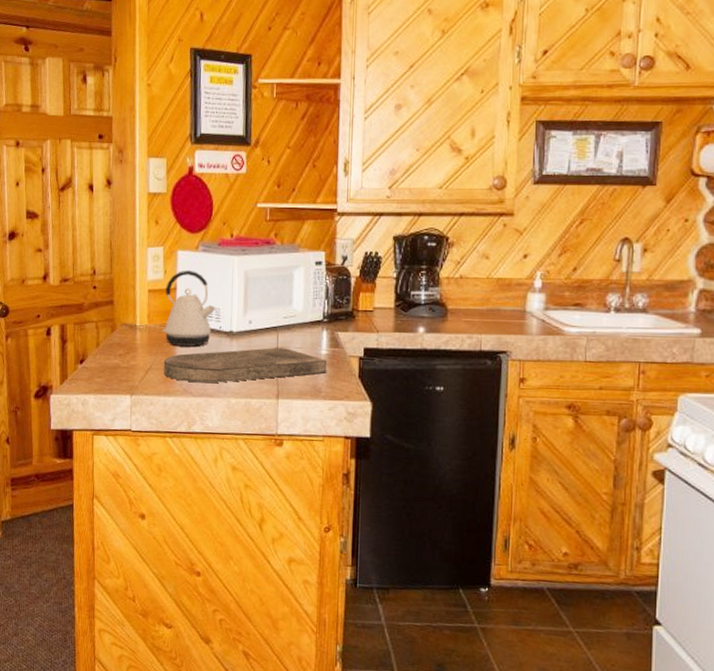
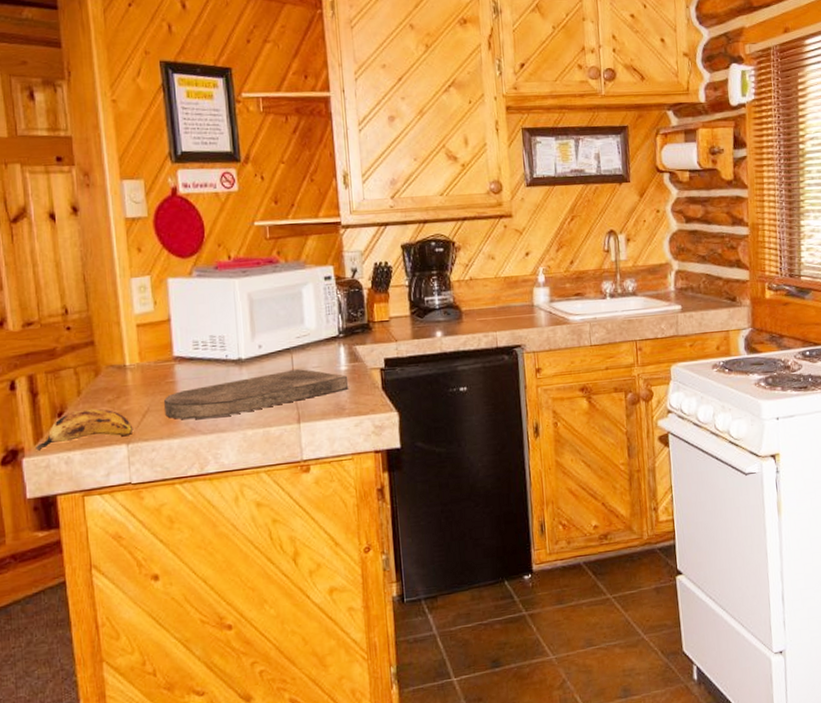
banana: none [61,360,137,390] -> present [36,408,134,451]
kettle: present [162,270,217,346] -> none [157,298,220,382]

